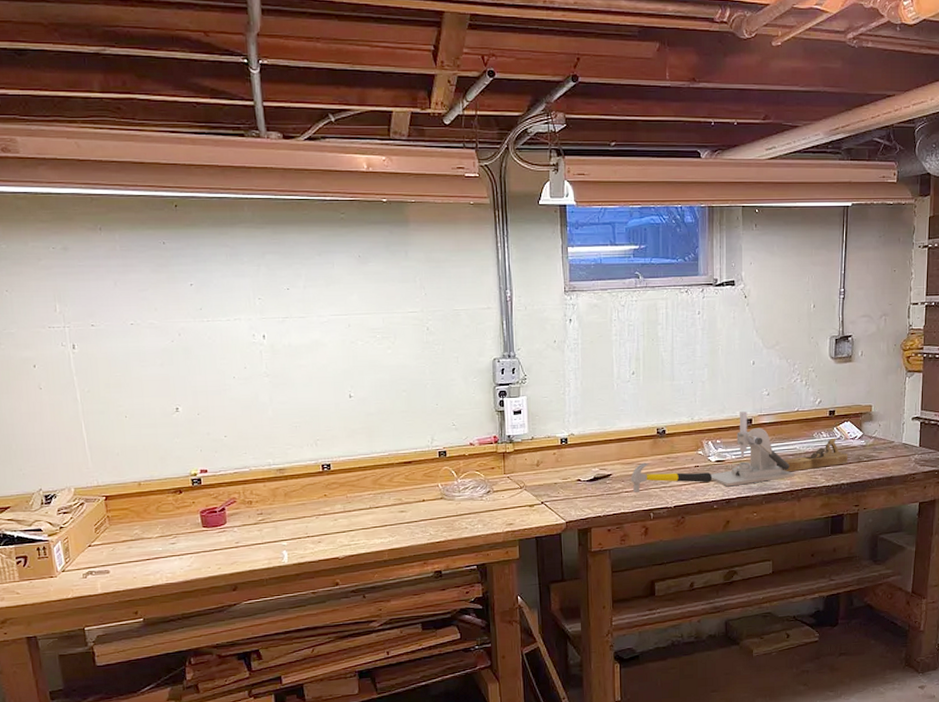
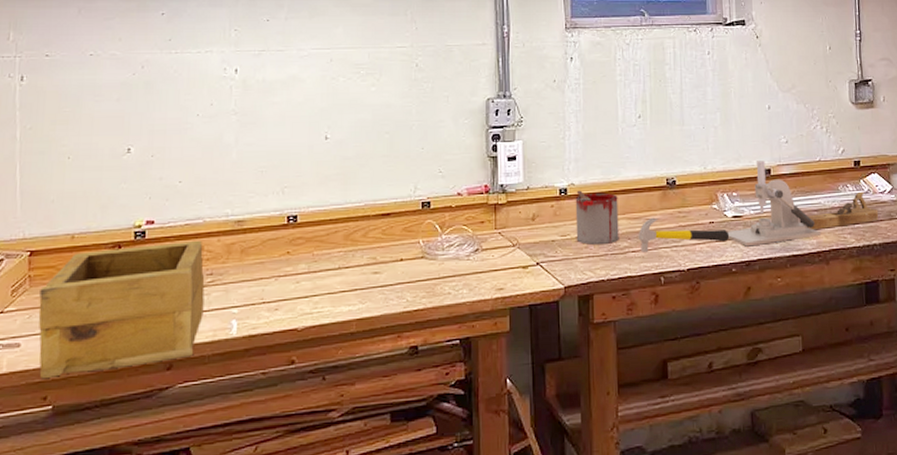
wooden box: none [118,485,258,598] -> present [38,240,205,380]
paint can: none [575,439,614,487] -> present [575,190,619,246]

